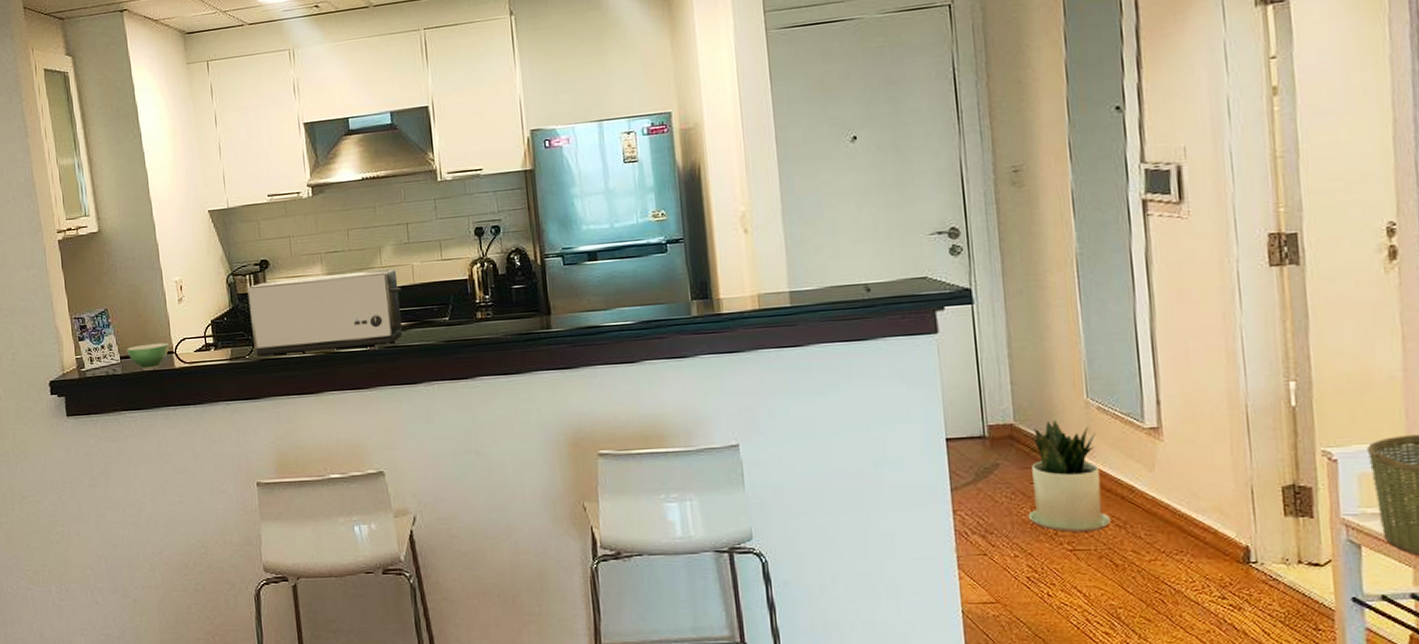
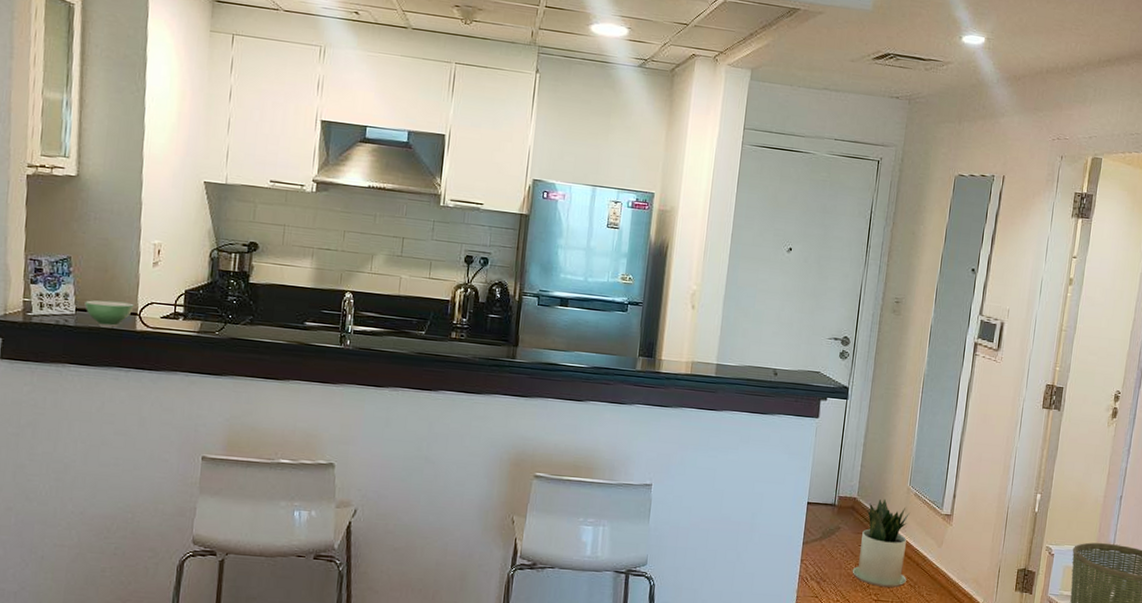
toaster: present [247,268,403,357] -> none [226,263,386,347]

